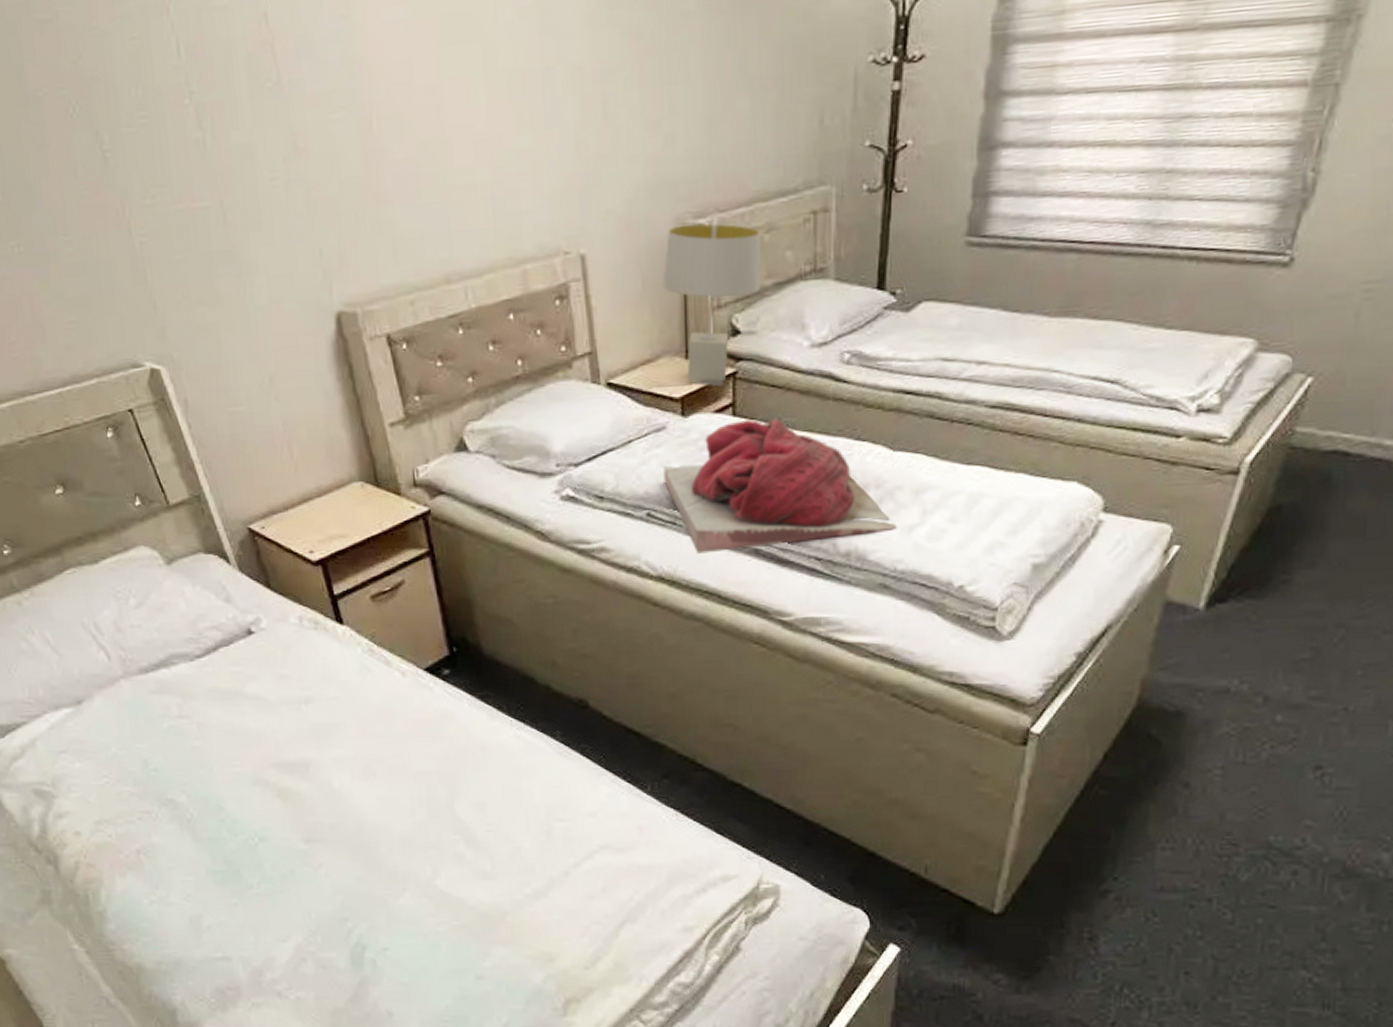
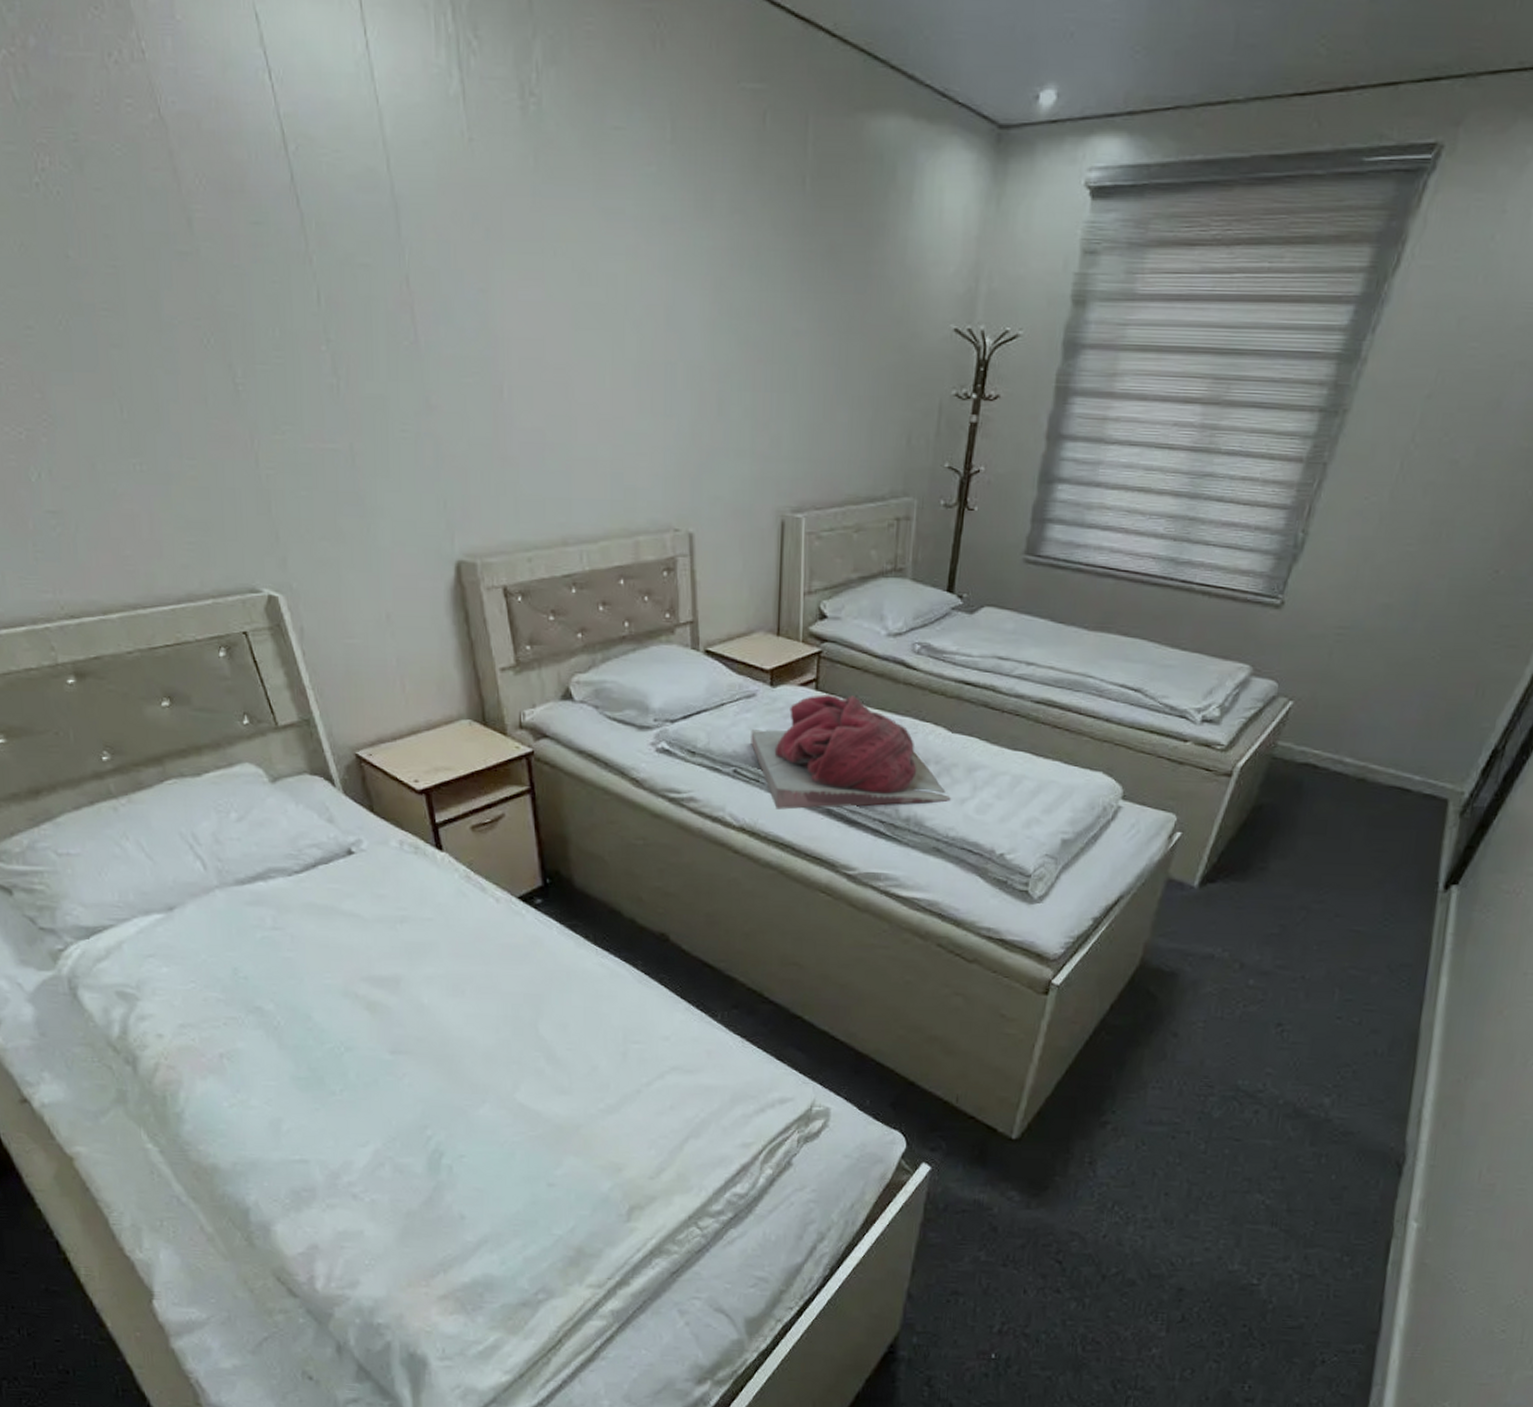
table lamp: present [662,217,761,386] -> none [761,513,851,662]

